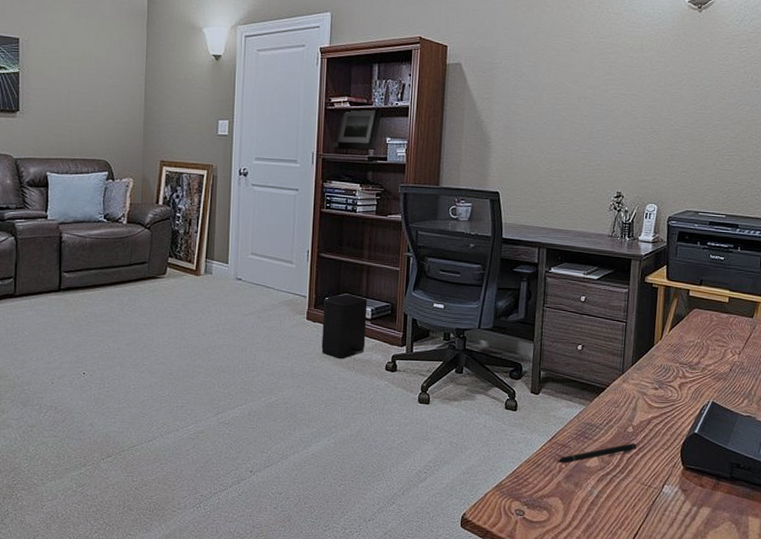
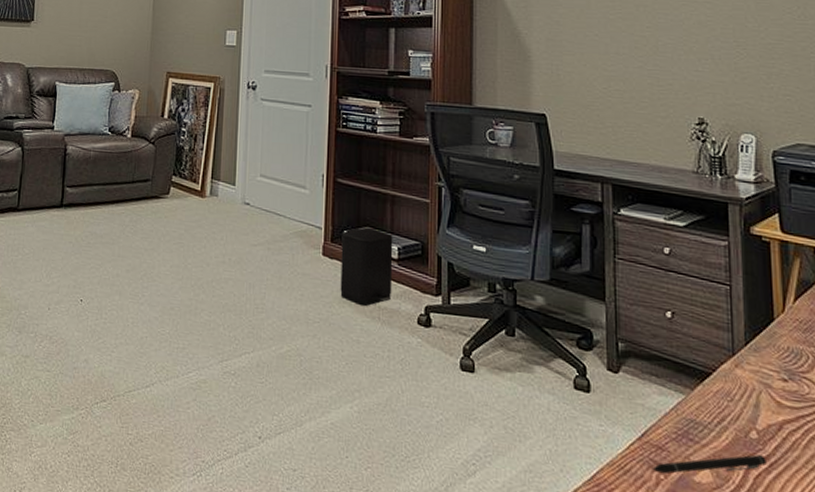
picture frame: present [332,109,383,151] -> none [348,19,403,65]

